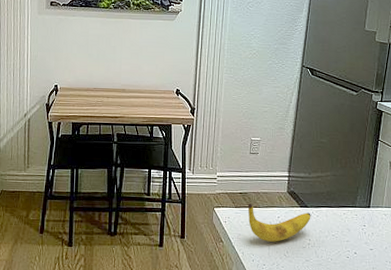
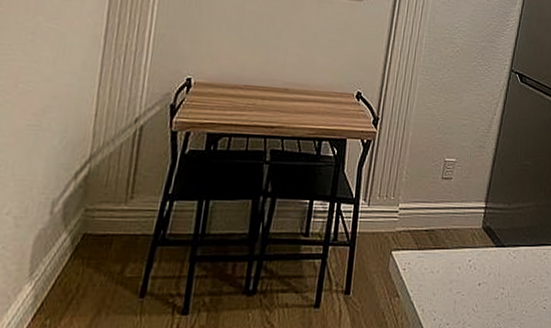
banana: present [247,203,311,242] -> none [433,243,507,293]

